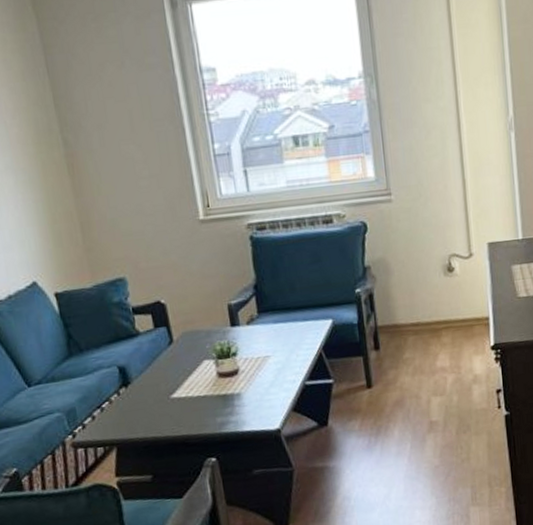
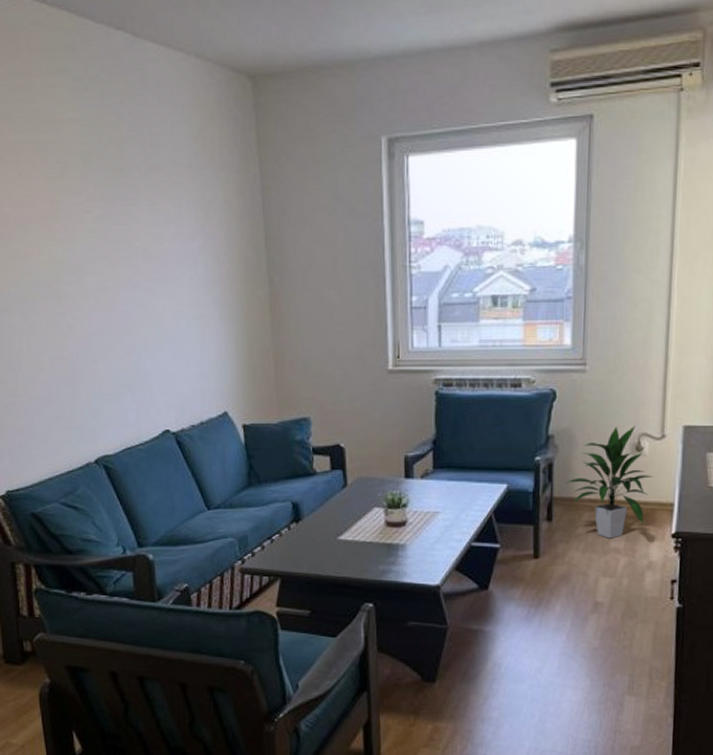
indoor plant: none [387,248,467,359] -> present [565,426,654,539]

